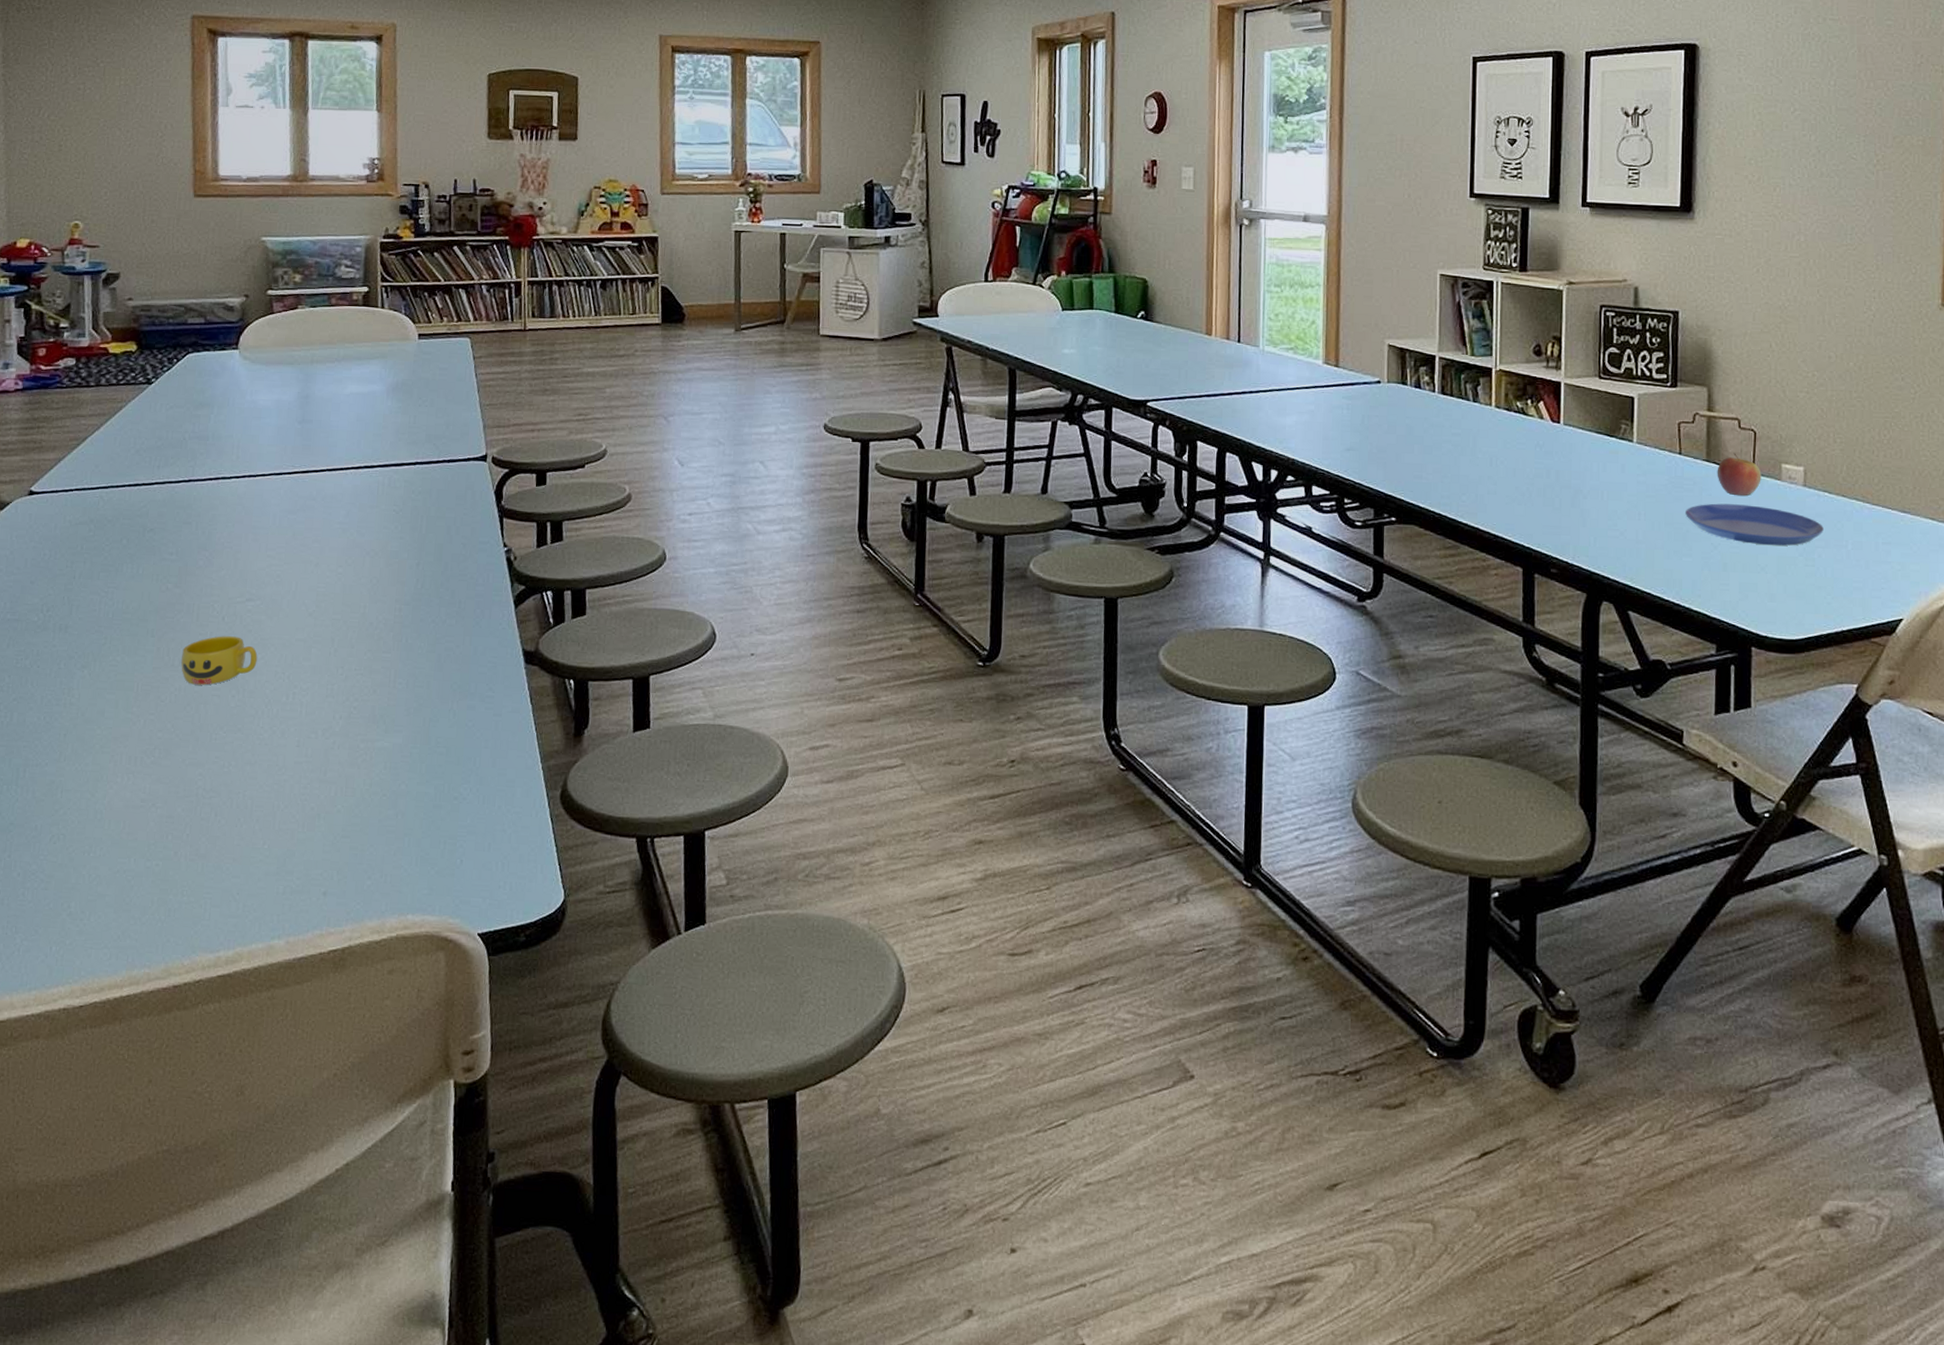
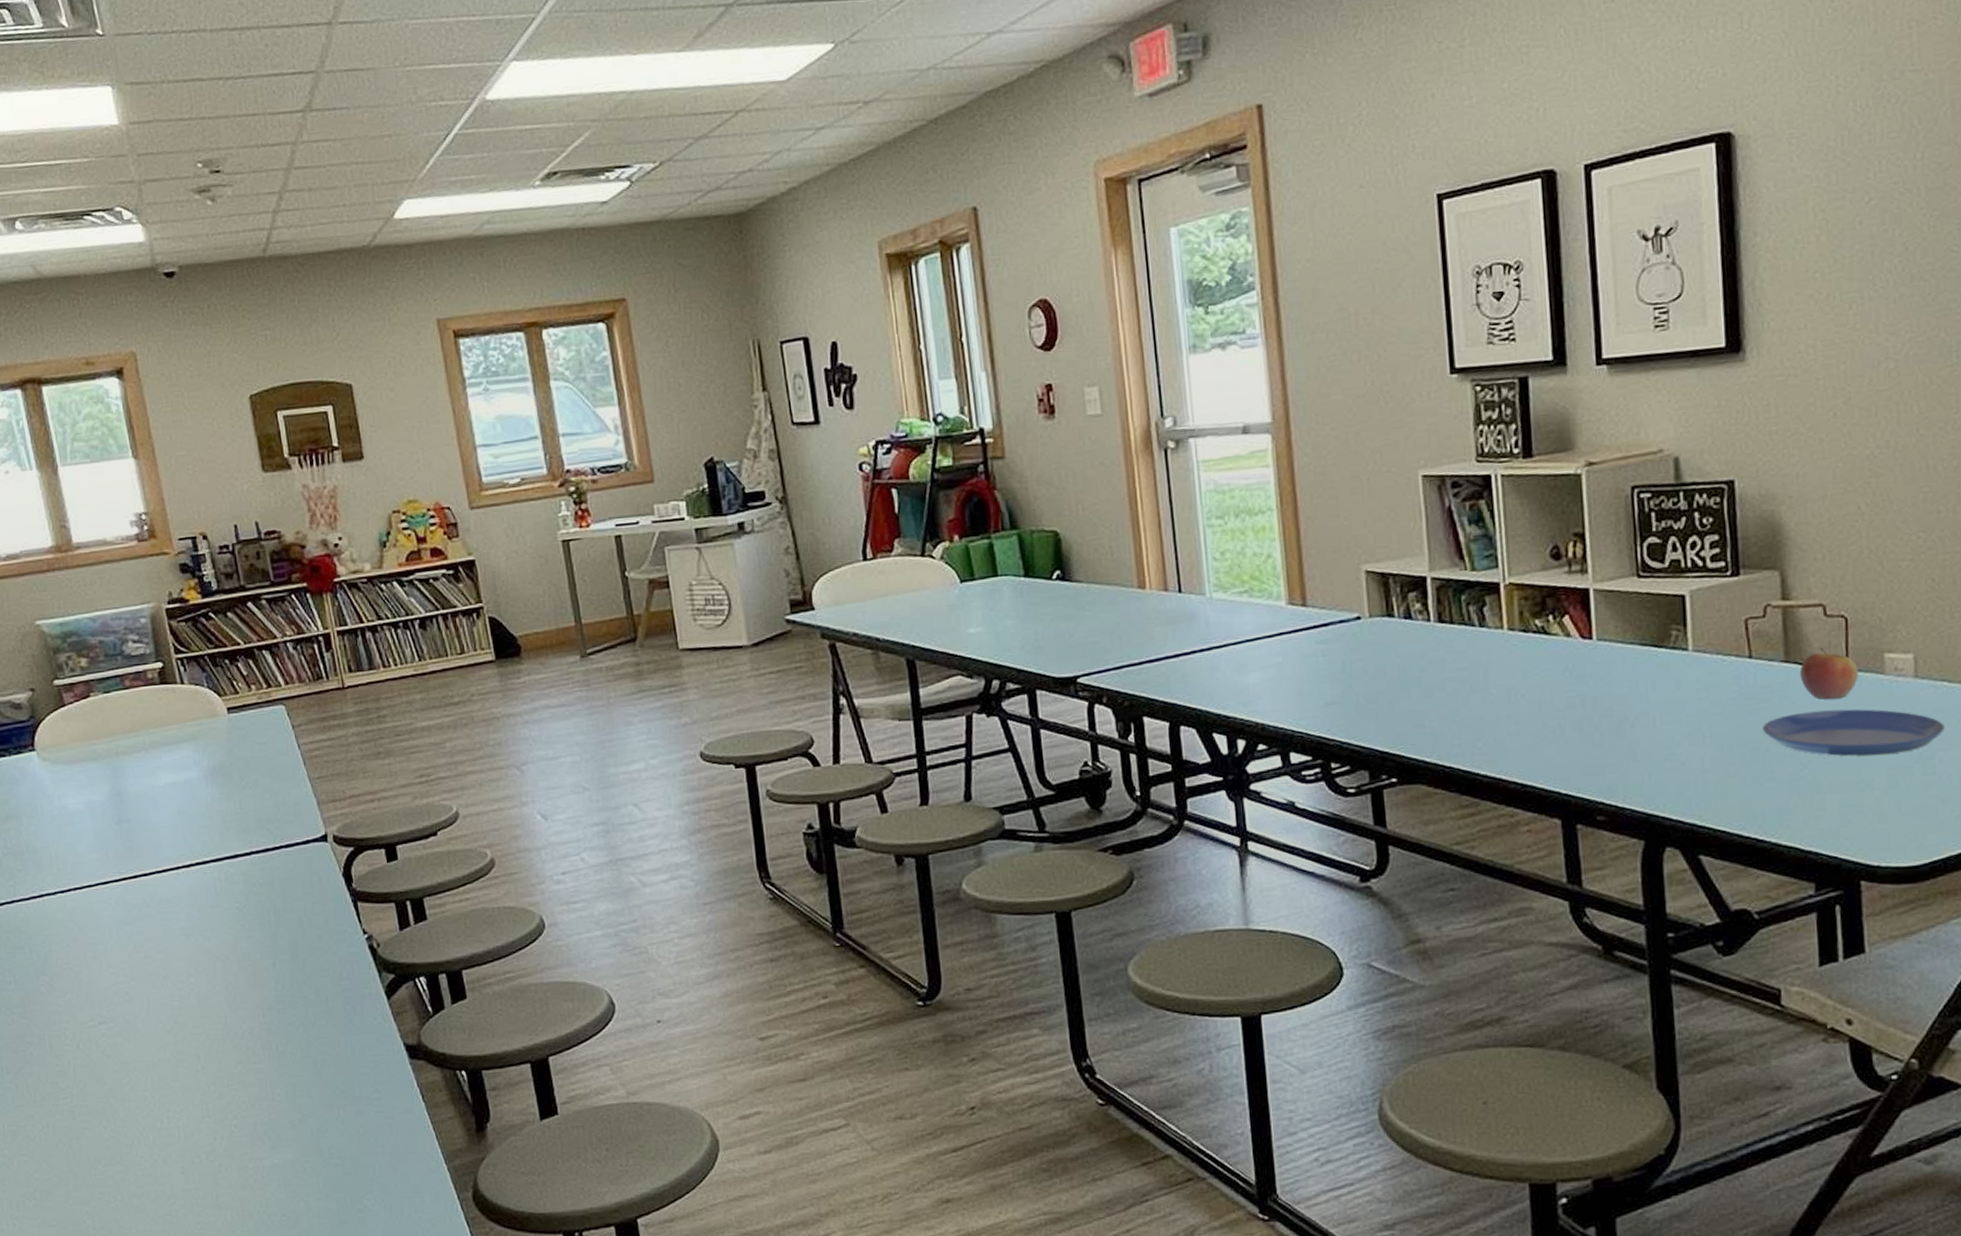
cup: present [180,636,258,685] -> none [42,1064,123,1120]

